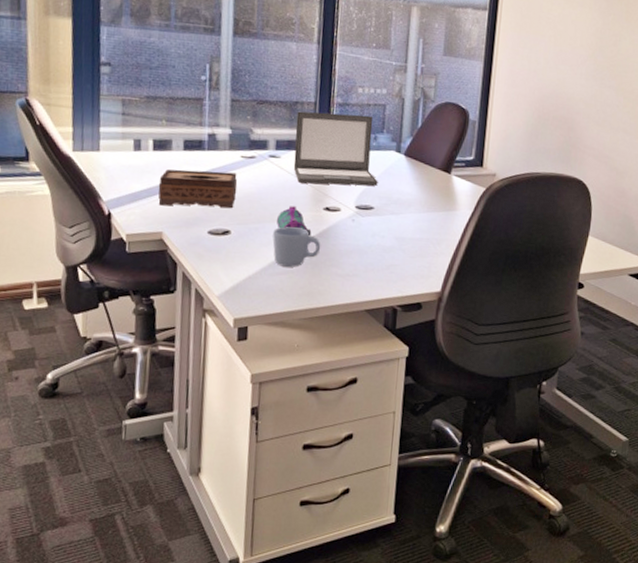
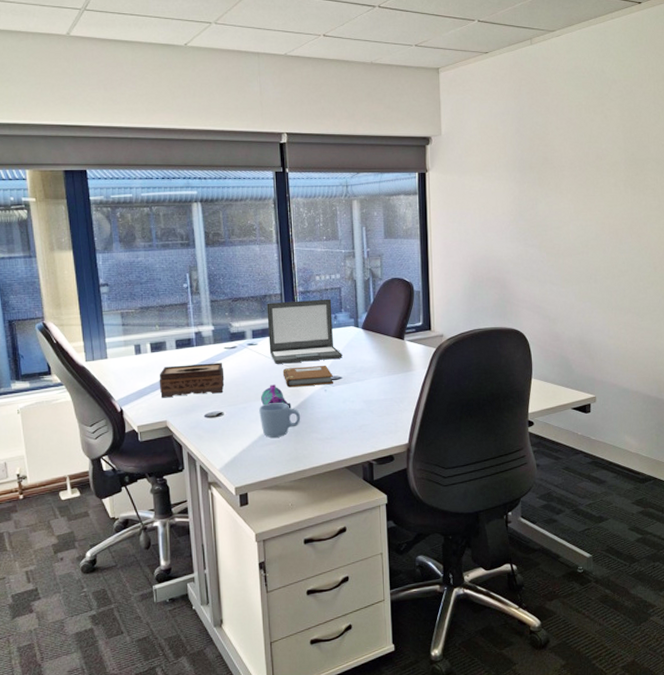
notebook: none [305,189,364,214] -> present [282,365,333,388]

